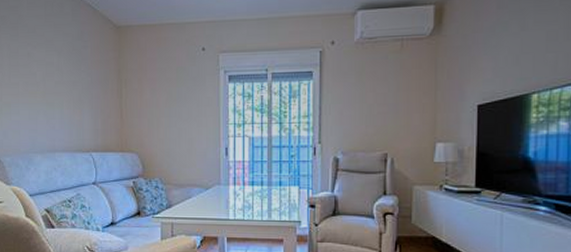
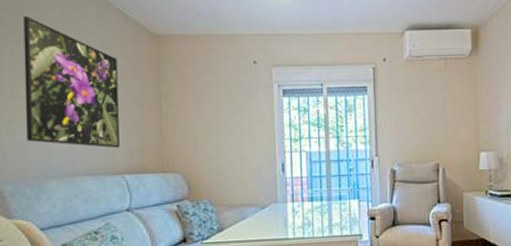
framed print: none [17,15,88,129] -> present [23,16,119,148]

